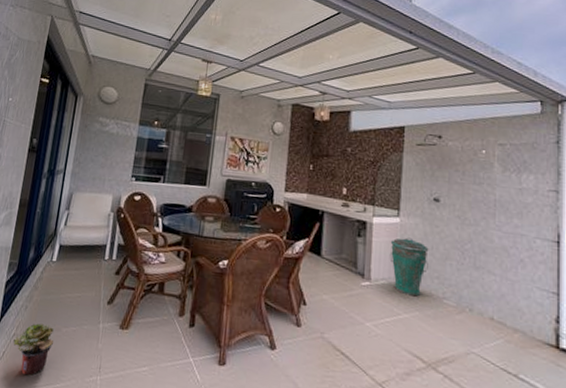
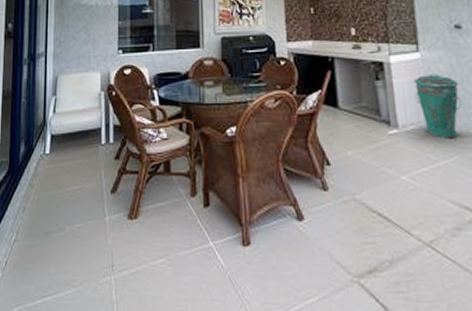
potted plant: present [13,323,54,376] -> none [15,225,58,285]

